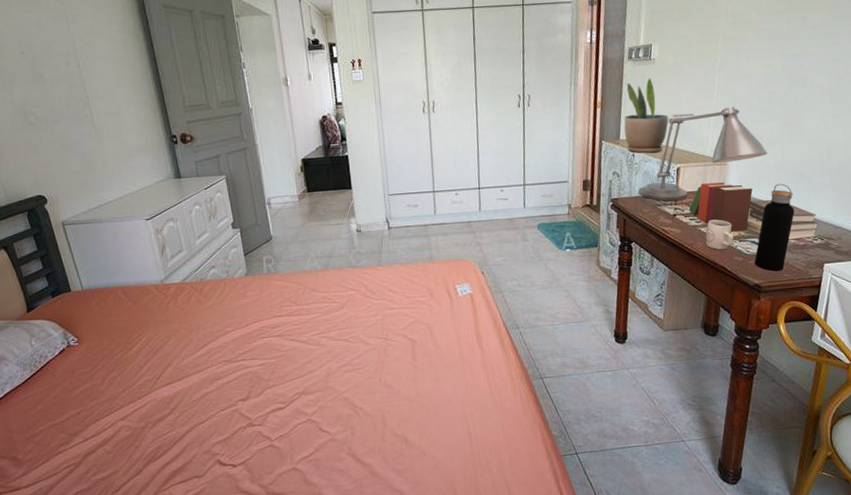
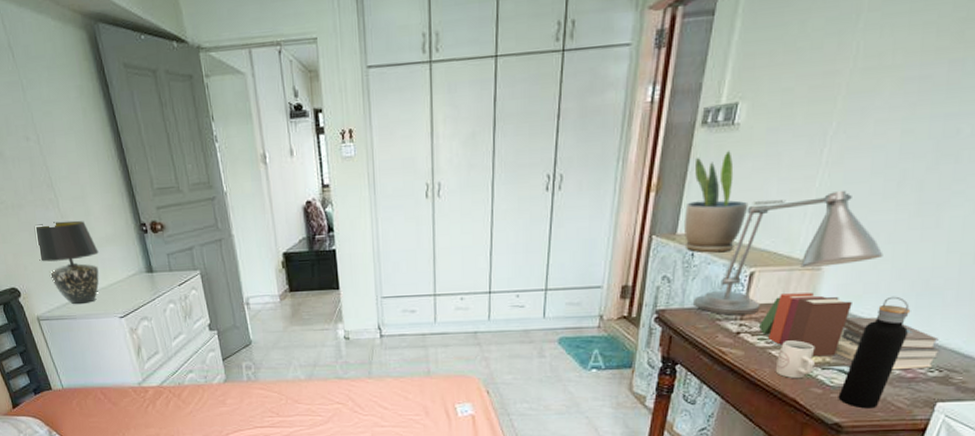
table lamp: none [67,133,129,210] -> present [34,220,99,305]

